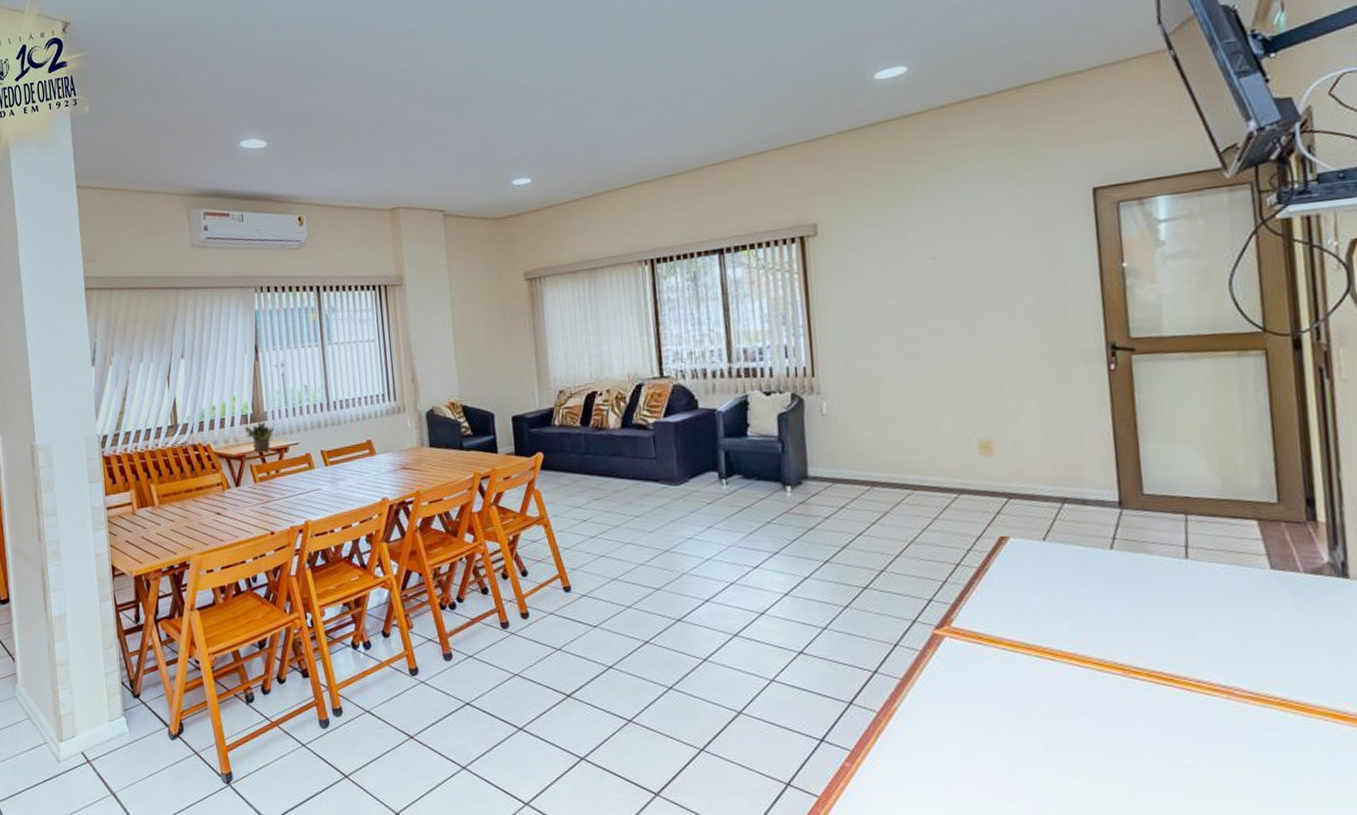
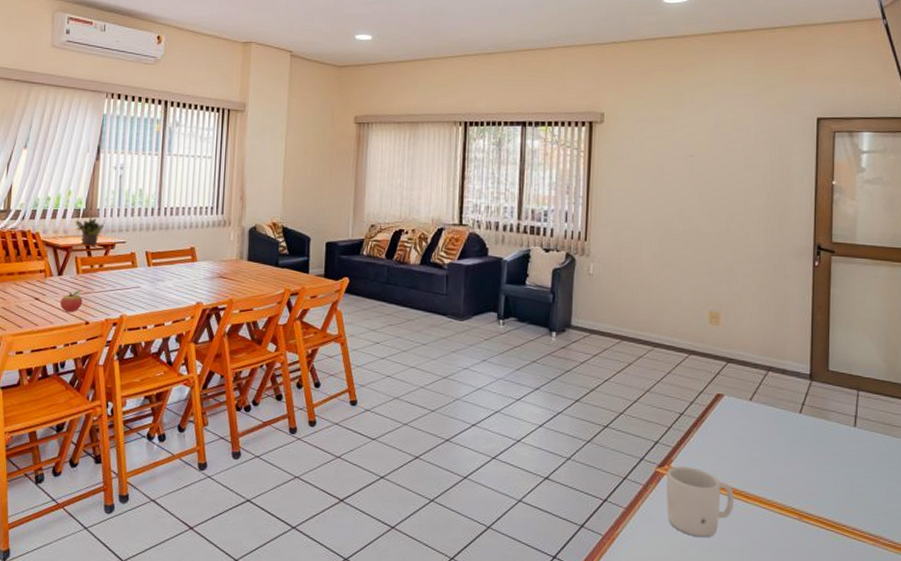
fruit: none [241,500,265,524] -> present [60,291,83,313]
mug: none [947,625,1038,706] -> present [666,466,735,538]

